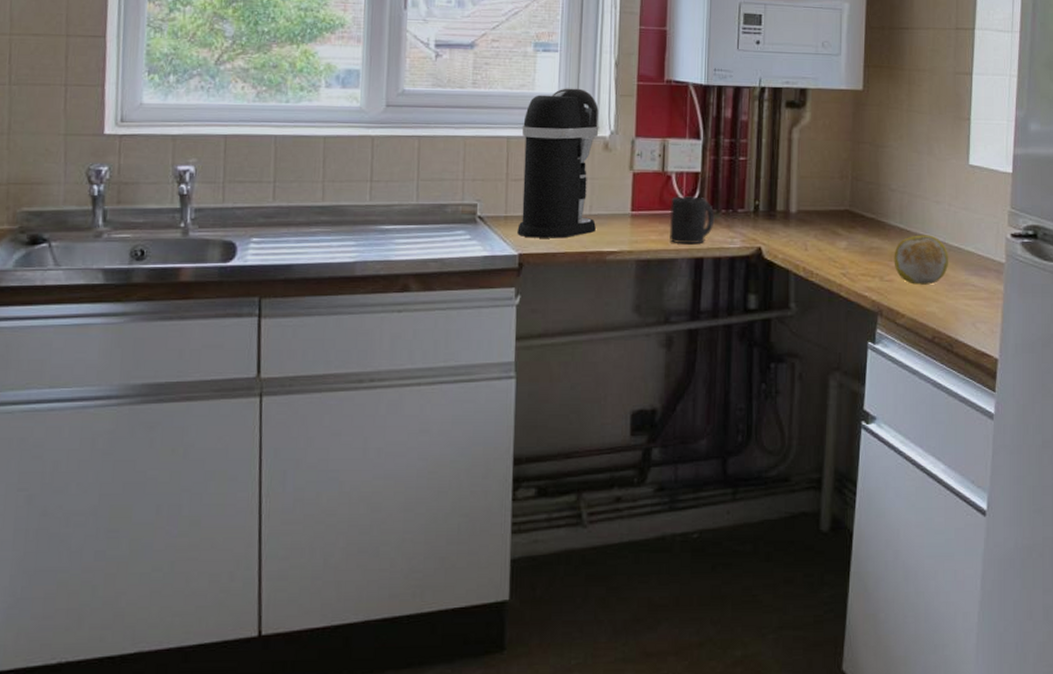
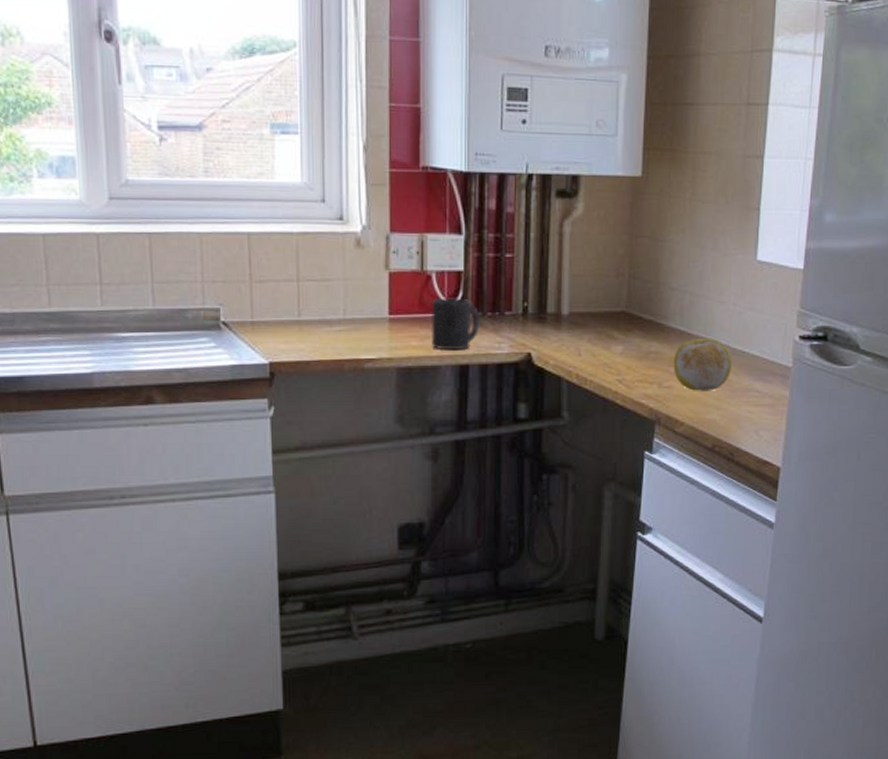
coffee maker: present [517,88,599,239] -> none [263,176,351,345]

